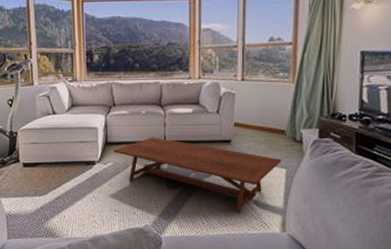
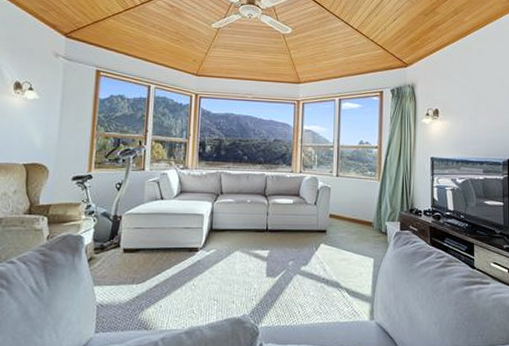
coffee table: present [113,137,282,213] -> none [217,225,370,301]

